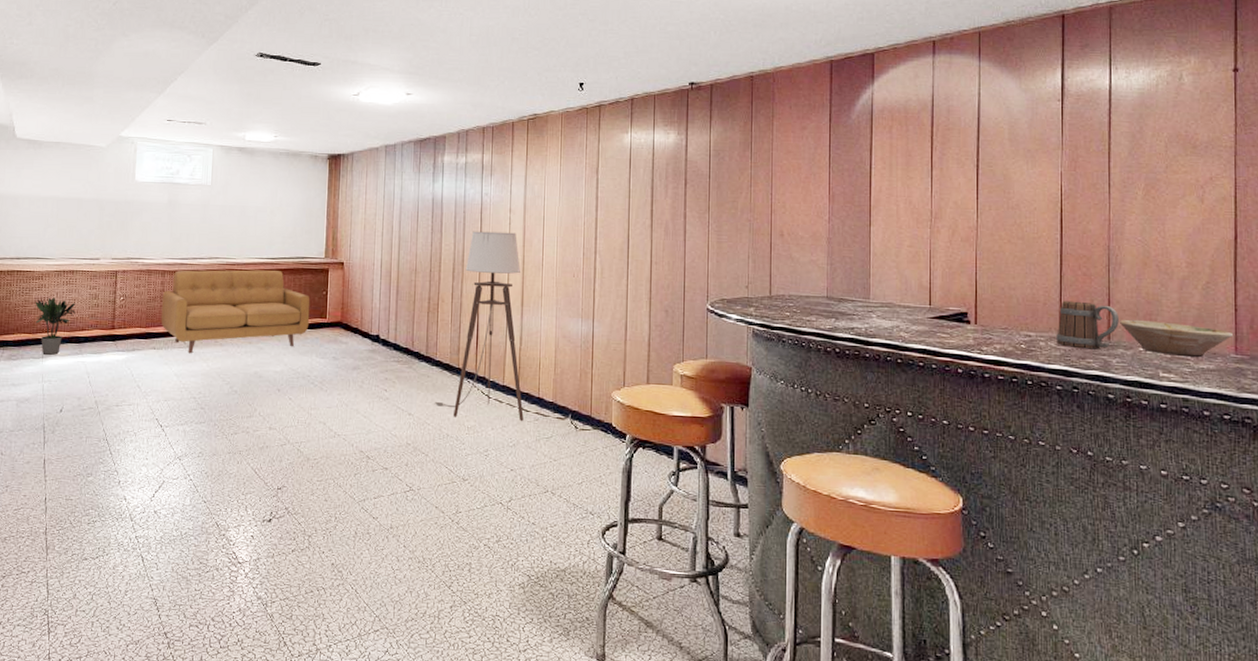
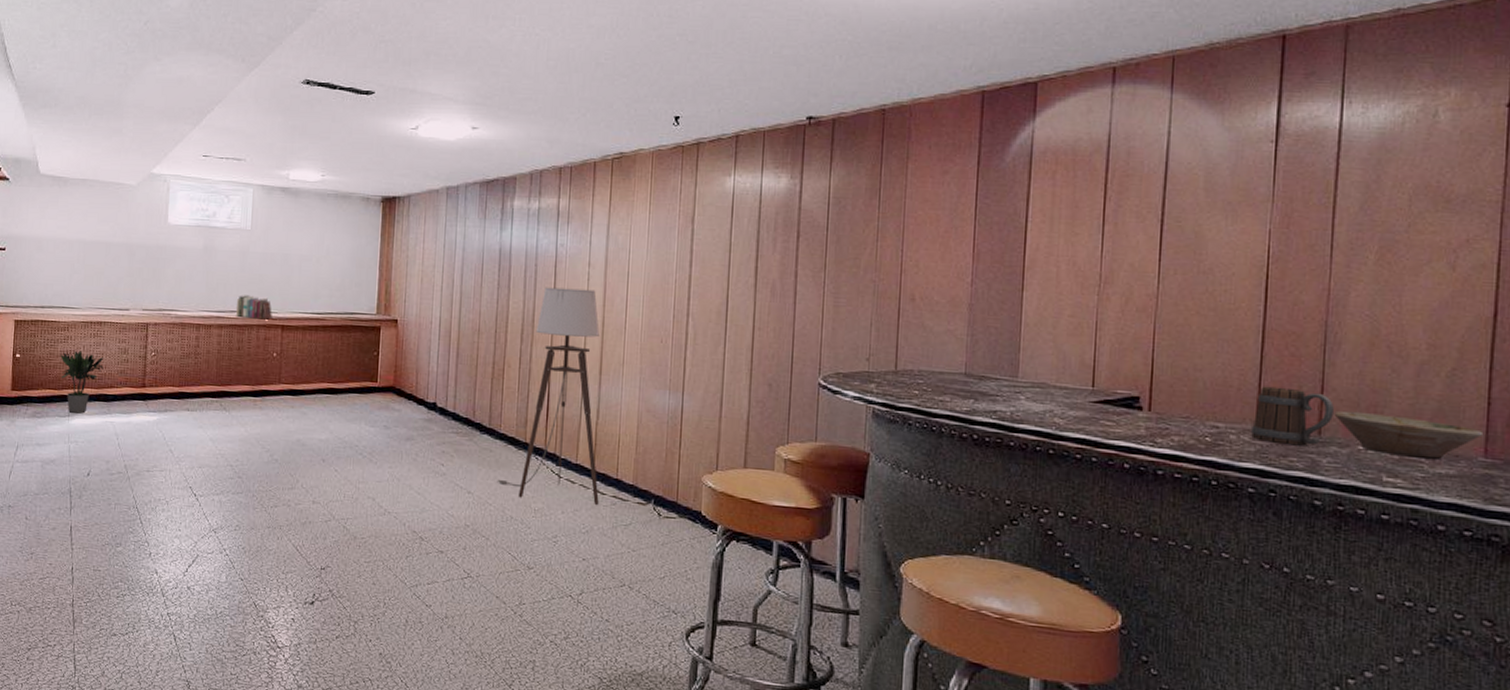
sofa: present [161,270,310,354] -> none [195,324,360,417]
books: none [197,243,231,265] -> present [235,295,272,320]

